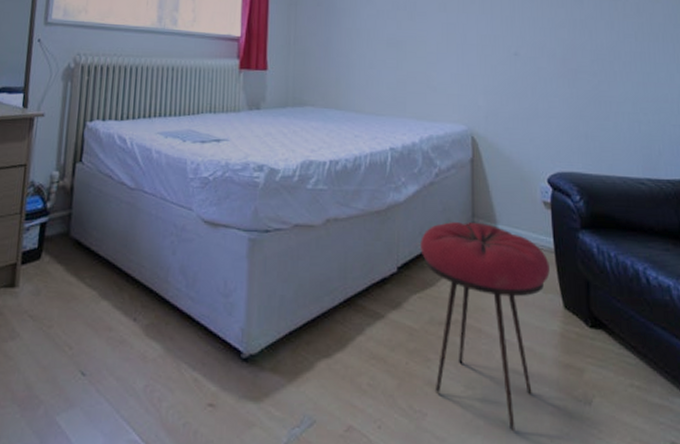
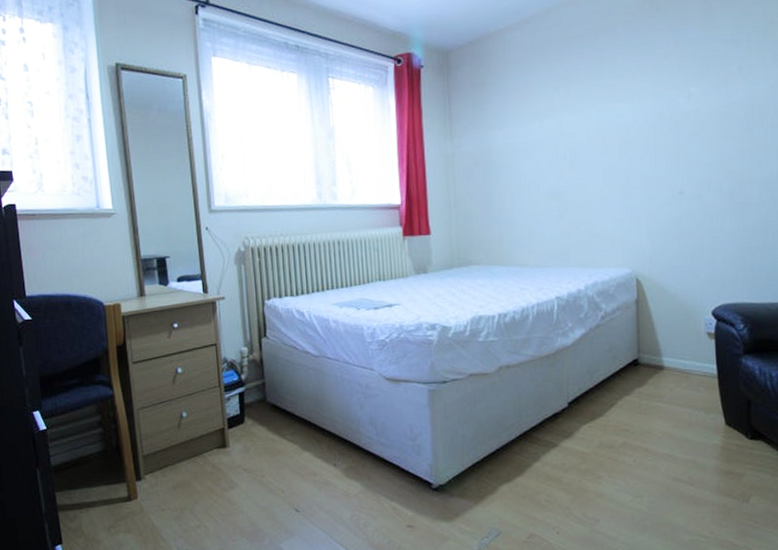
stool: present [421,222,550,432] -> none [589,357,713,528]

